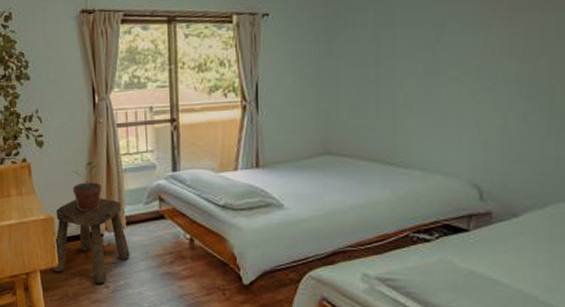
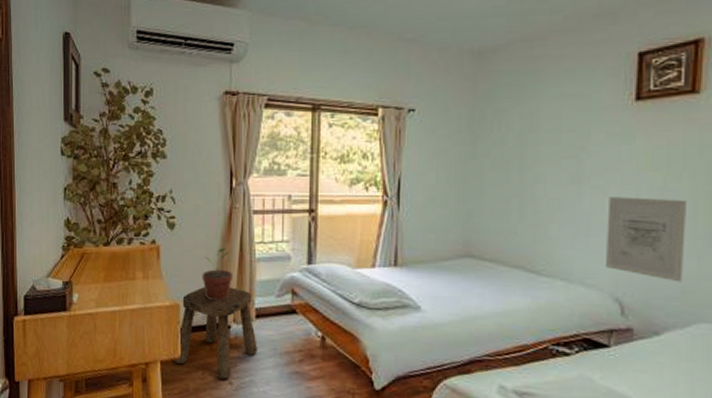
wall art: none [464,83,543,165] -> present [606,197,686,283]

